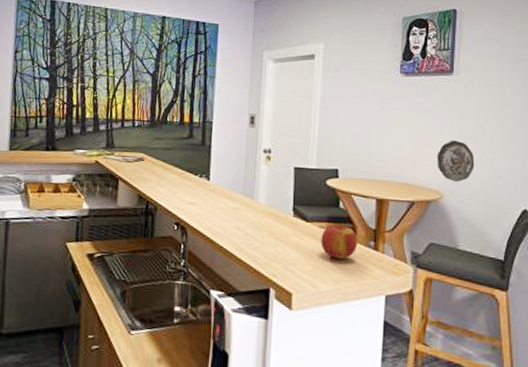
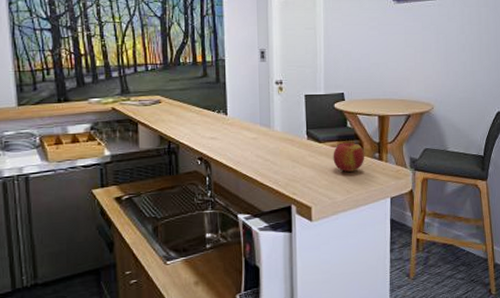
decorative plate: present [437,140,475,182] -> none [427,57,458,94]

